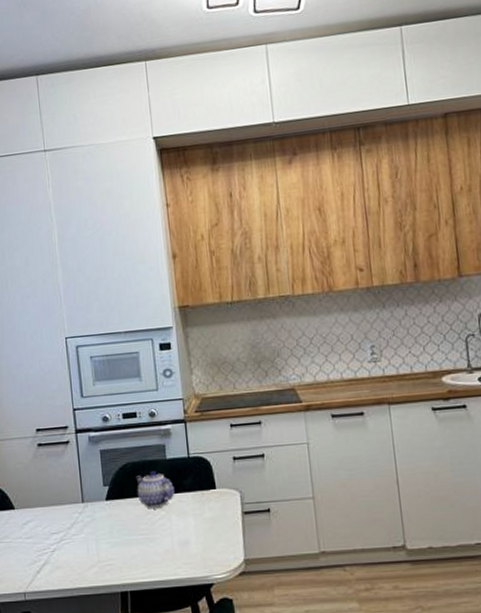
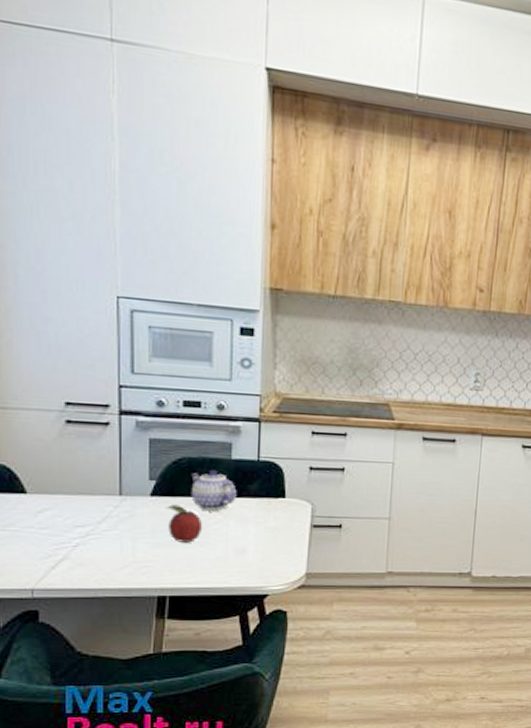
fruit: none [118,505,151,540] -> present [165,504,203,543]

